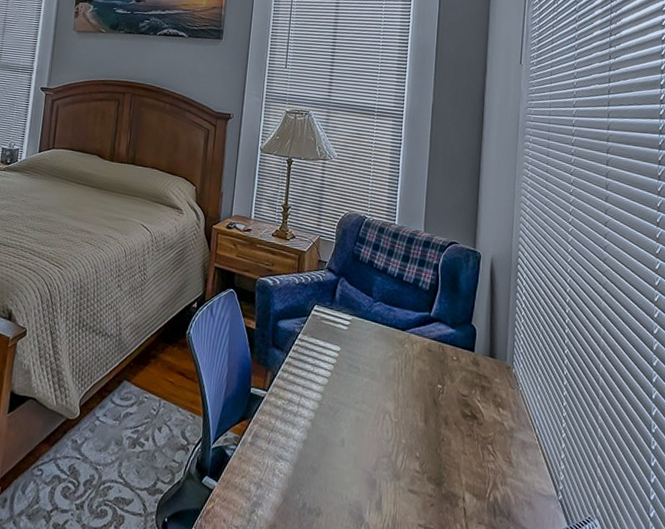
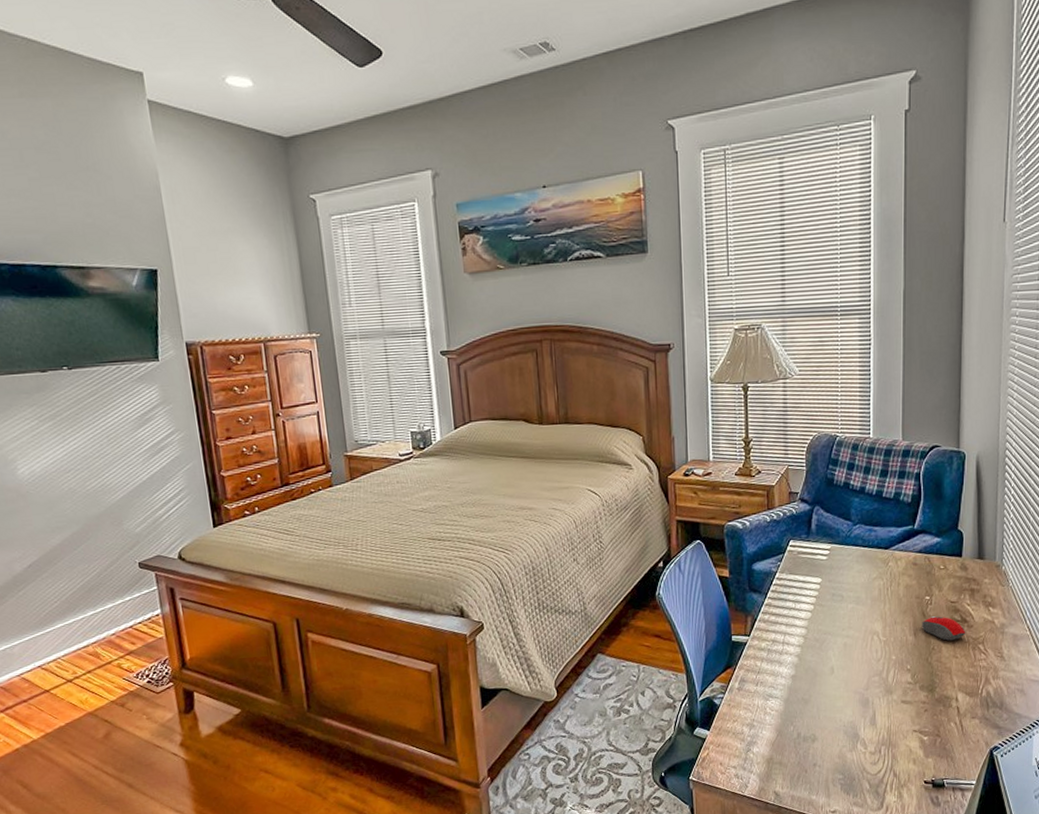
computer mouse: none [433,406,476,436] -> present [922,616,966,641]

